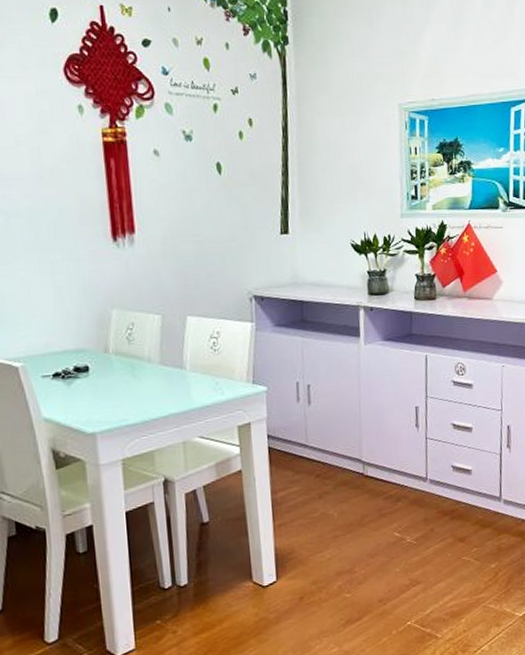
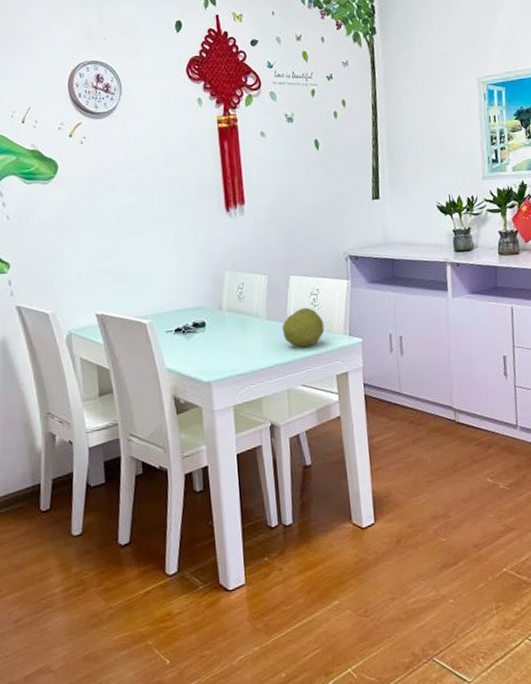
fruit: none [177,352,226,395] -> present [282,307,325,347]

